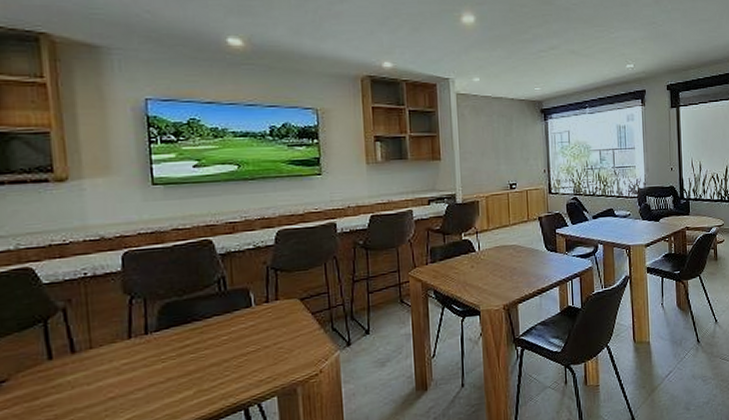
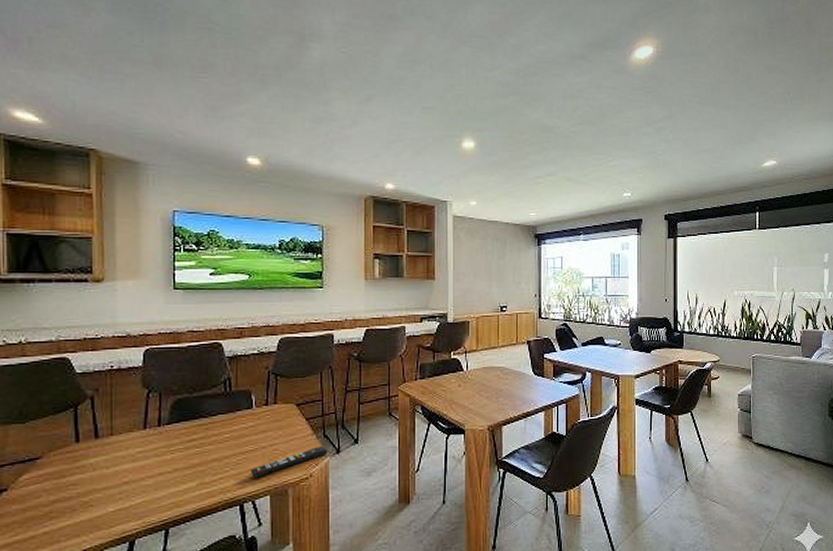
remote control: none [253,339,338,380] -> present [250,445,328,478]

